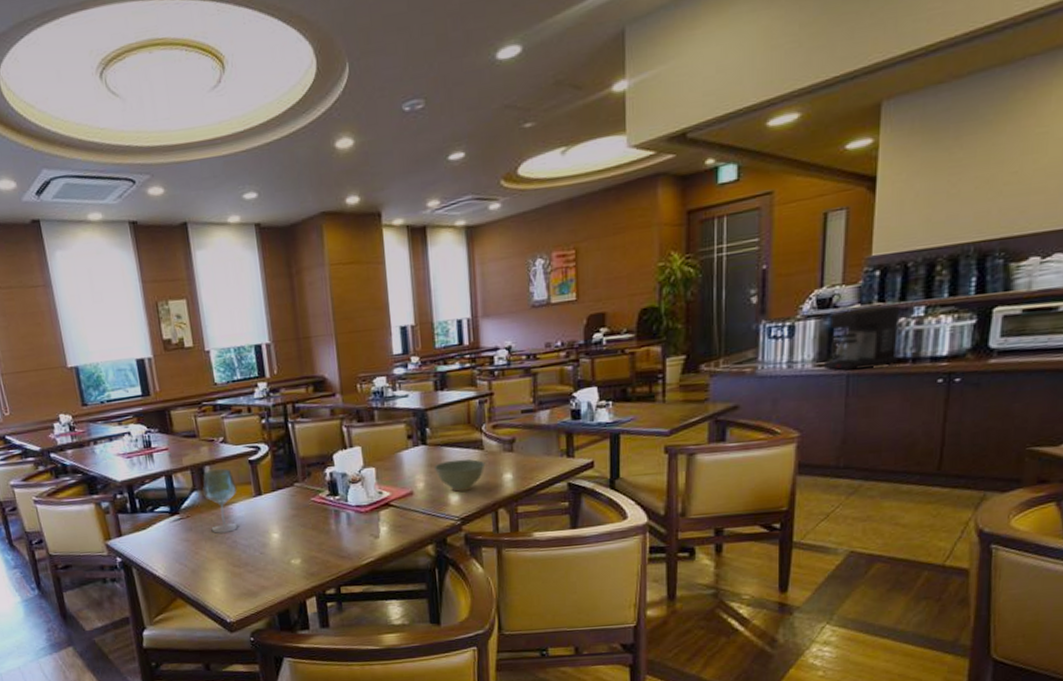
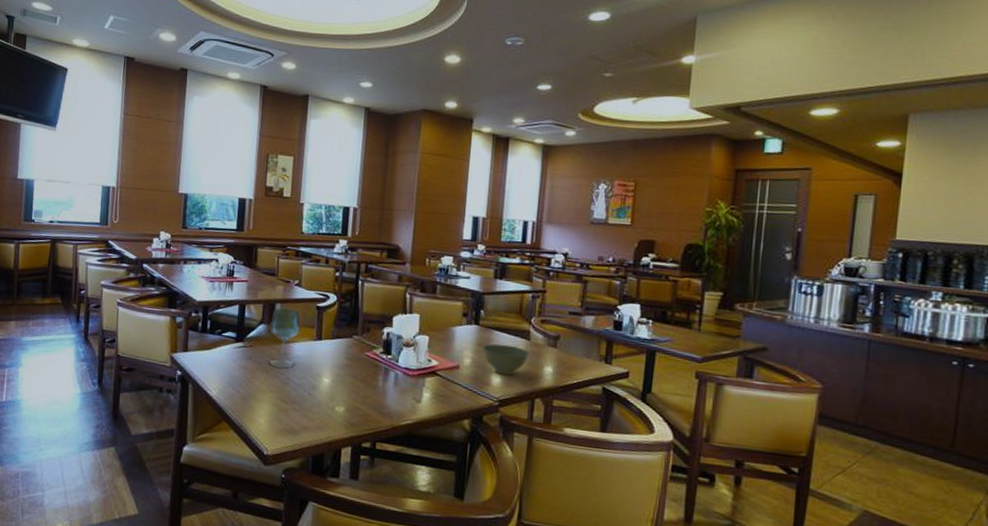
coffee maker: present [823,304,901,371] -> none [847,281,920,339]

